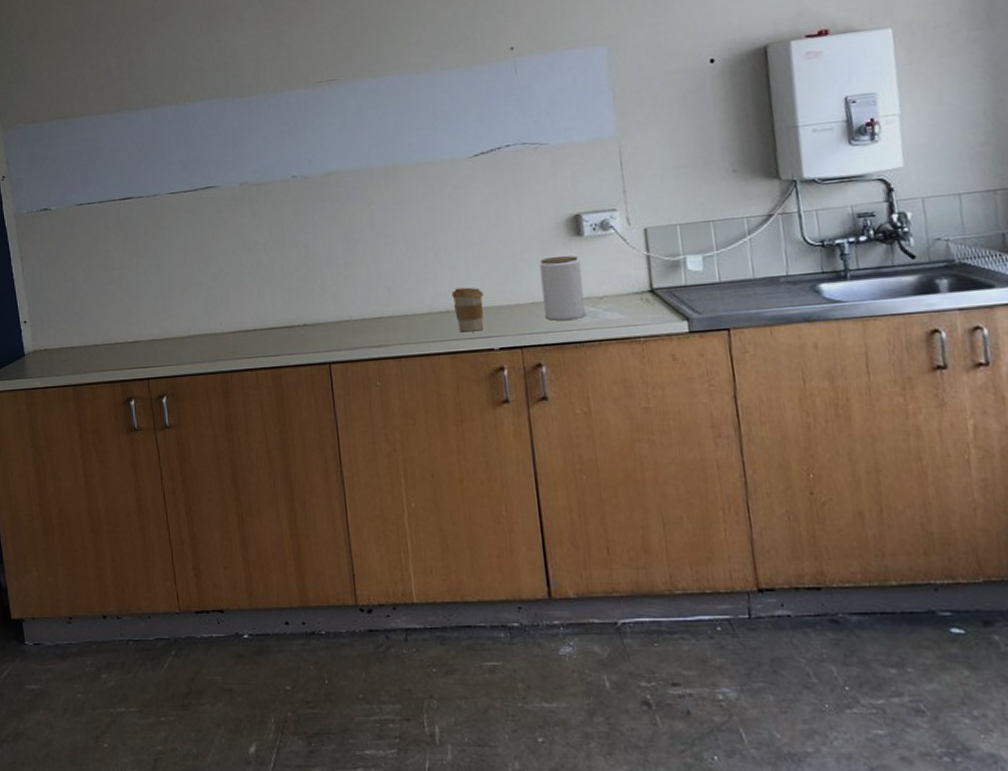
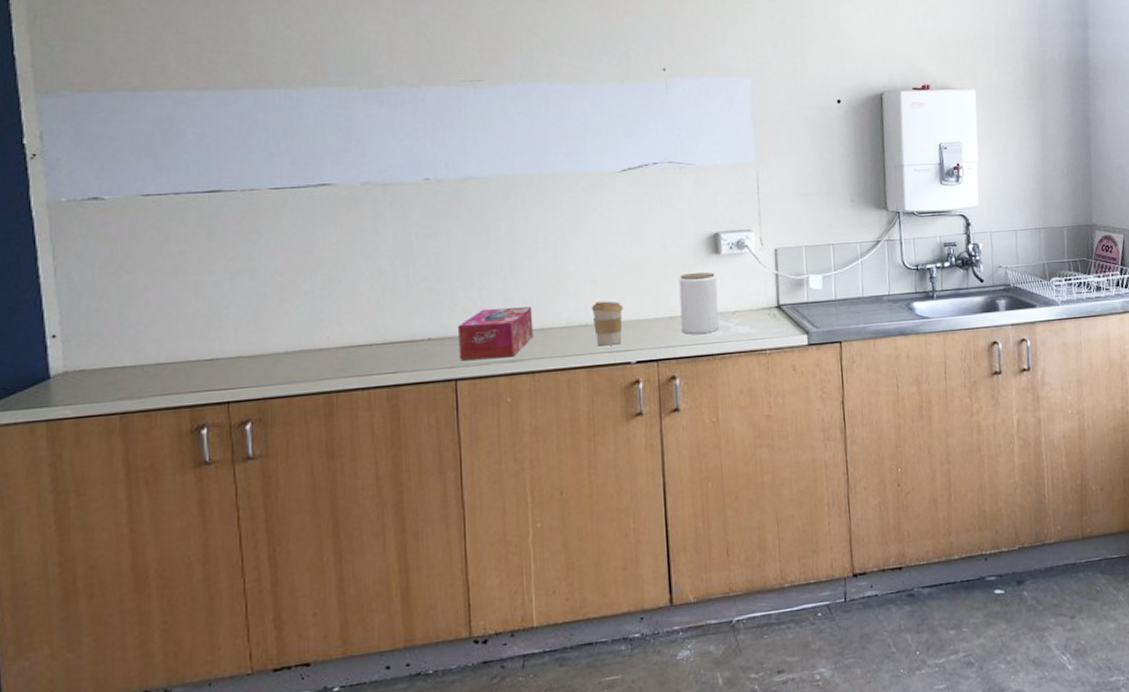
tissue box: none [328,294,398,345] -> present [457,307,534,360]

